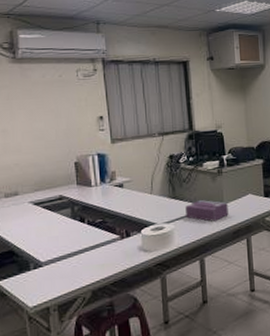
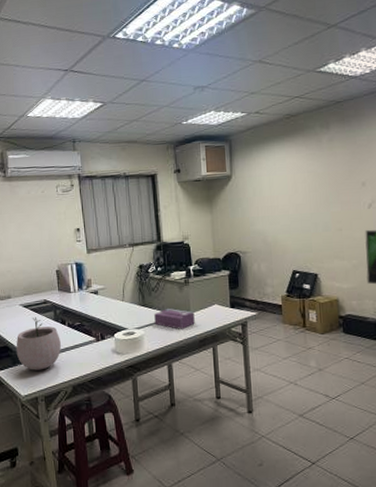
plant pot: none [23,215,79,277] -> present [16,316,61,371]

